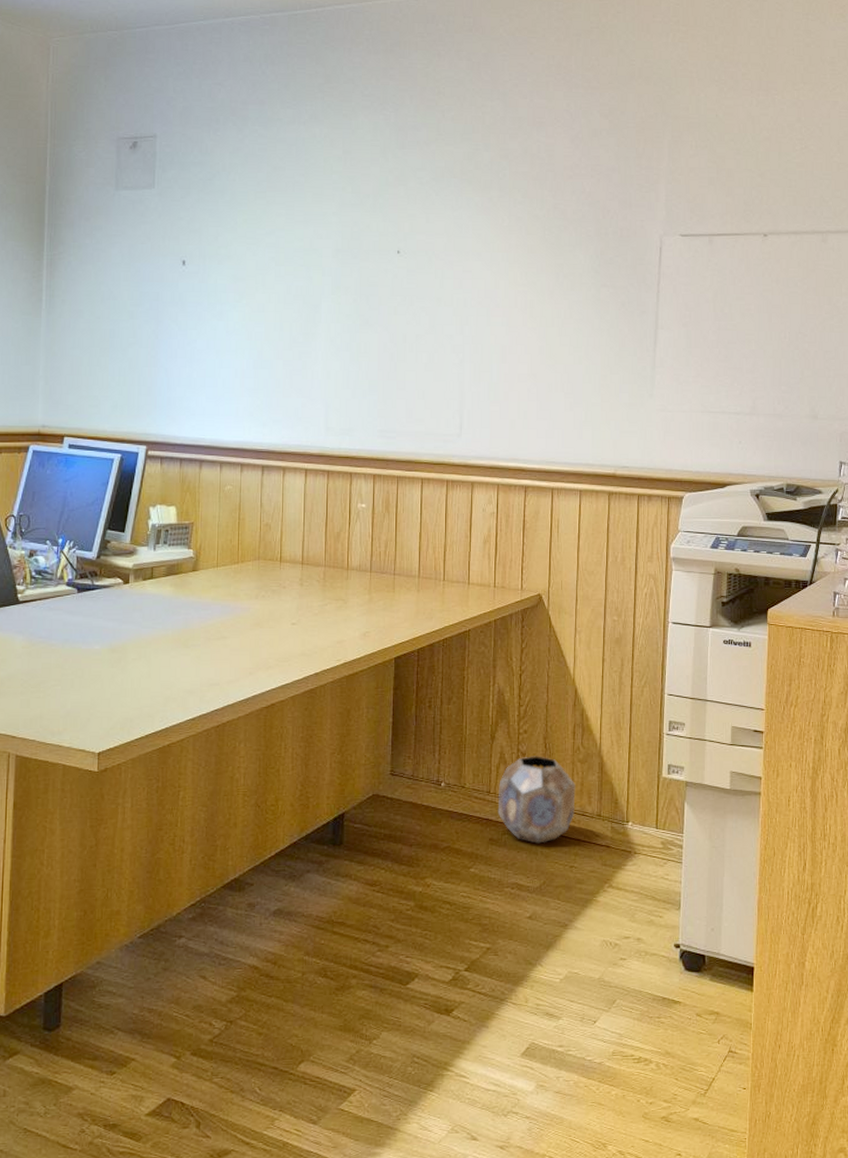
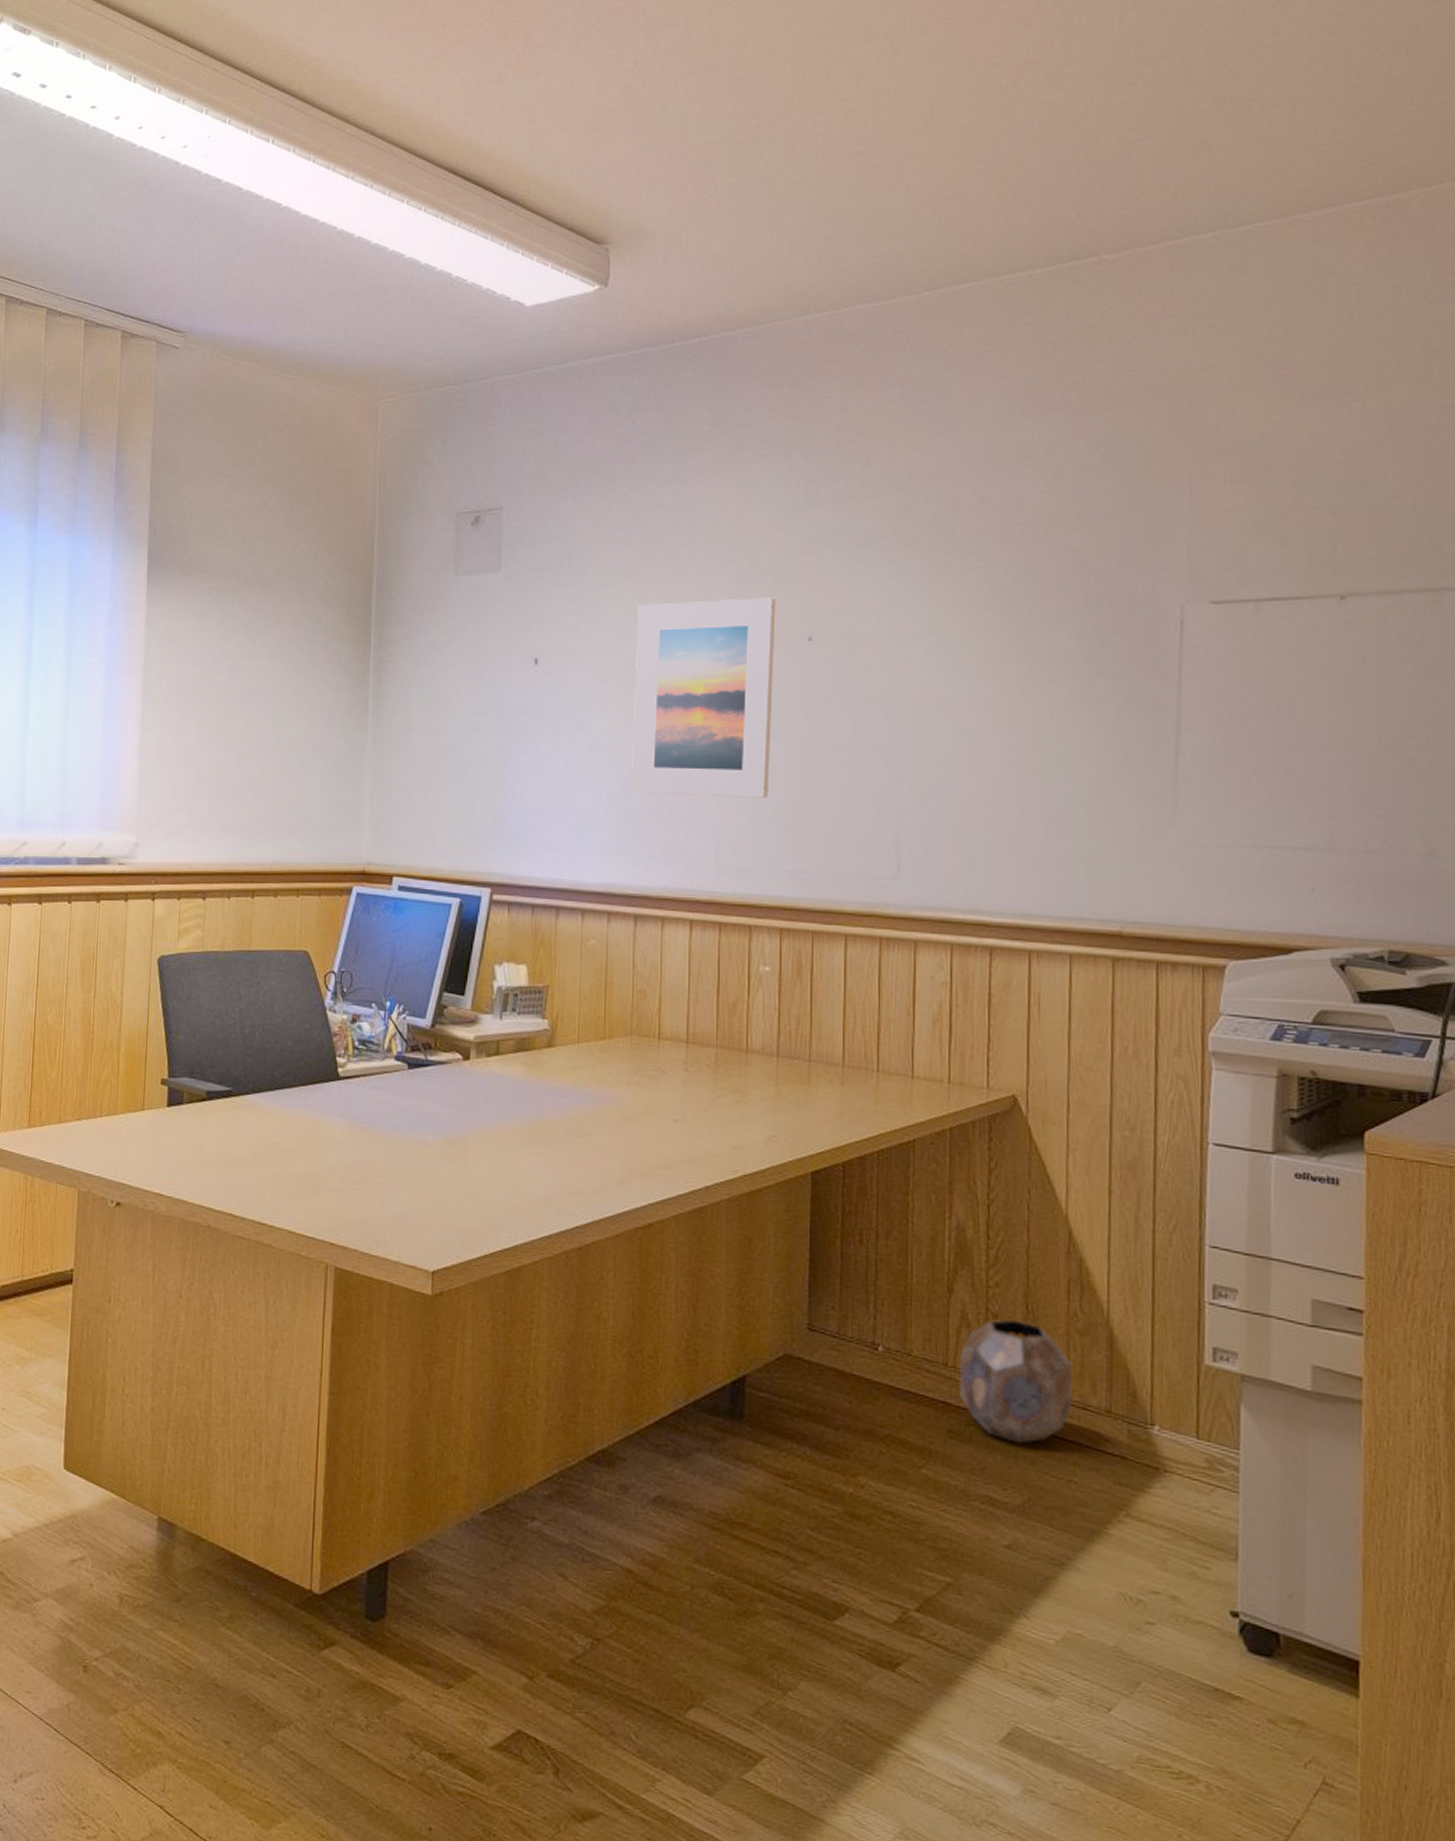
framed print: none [260,218,373,374] -> present [631,597,776,798]

